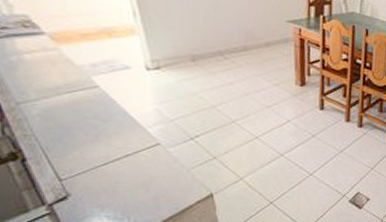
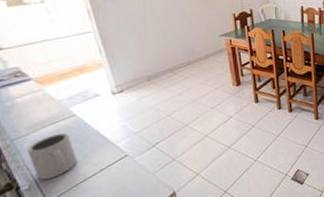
mug: none [35,104,97,156] -> present [26,133,77,180]

